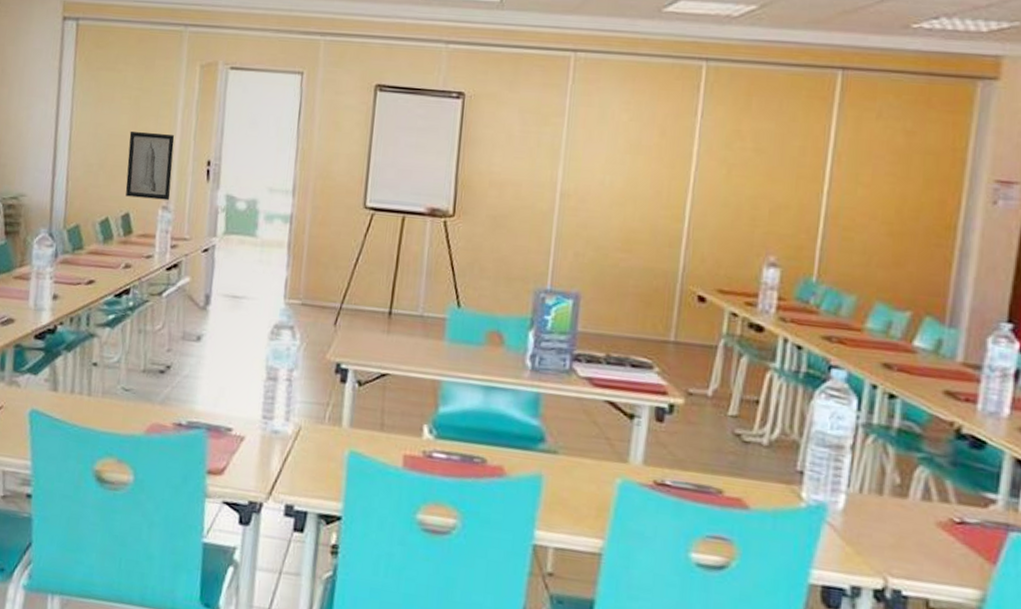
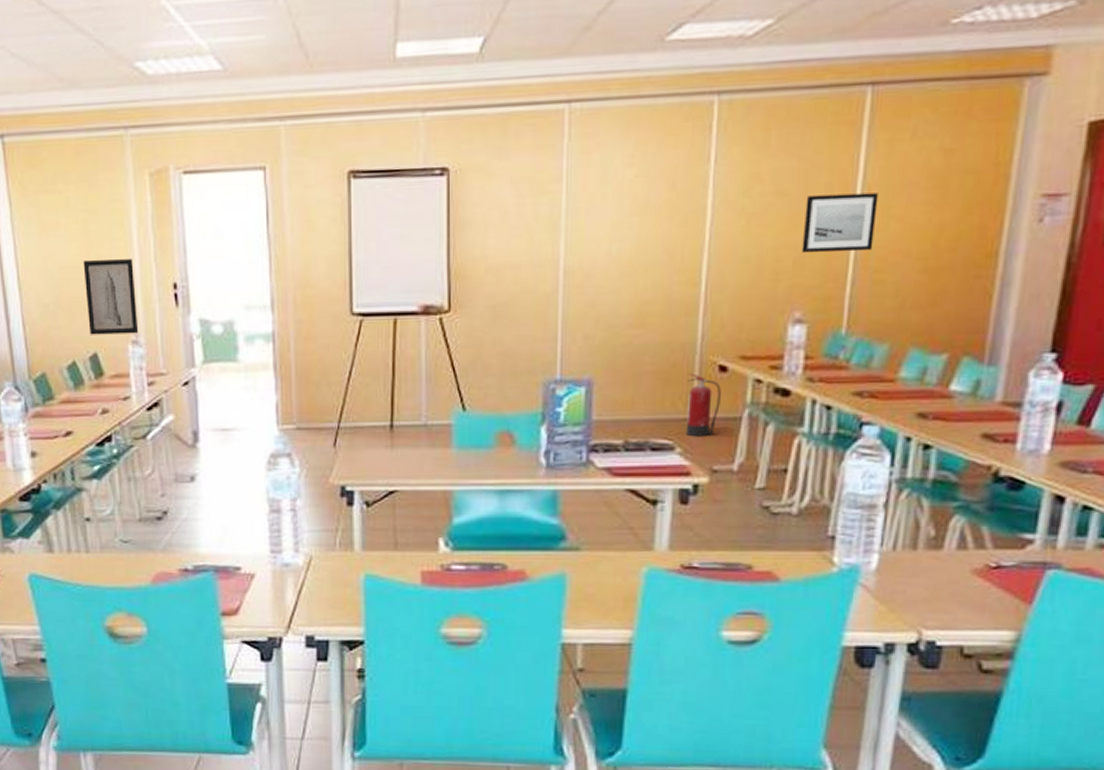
fire extinguisher: none [664,298,699,360] -> present [685,372,721,437]
wall art: none [777,156,847,211] -> present [801,193,878,254]

